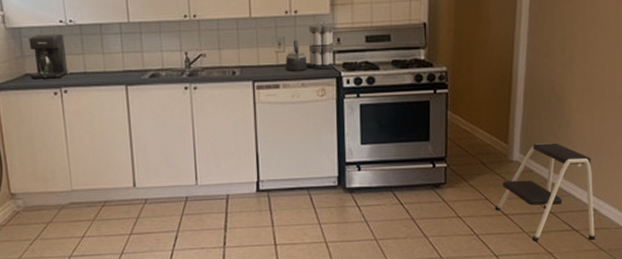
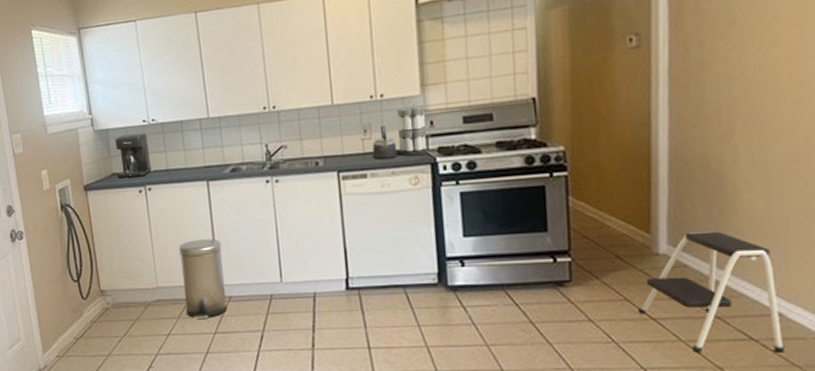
pedal bin: none [95,143,143,221] -> present [179,239,228,319]

